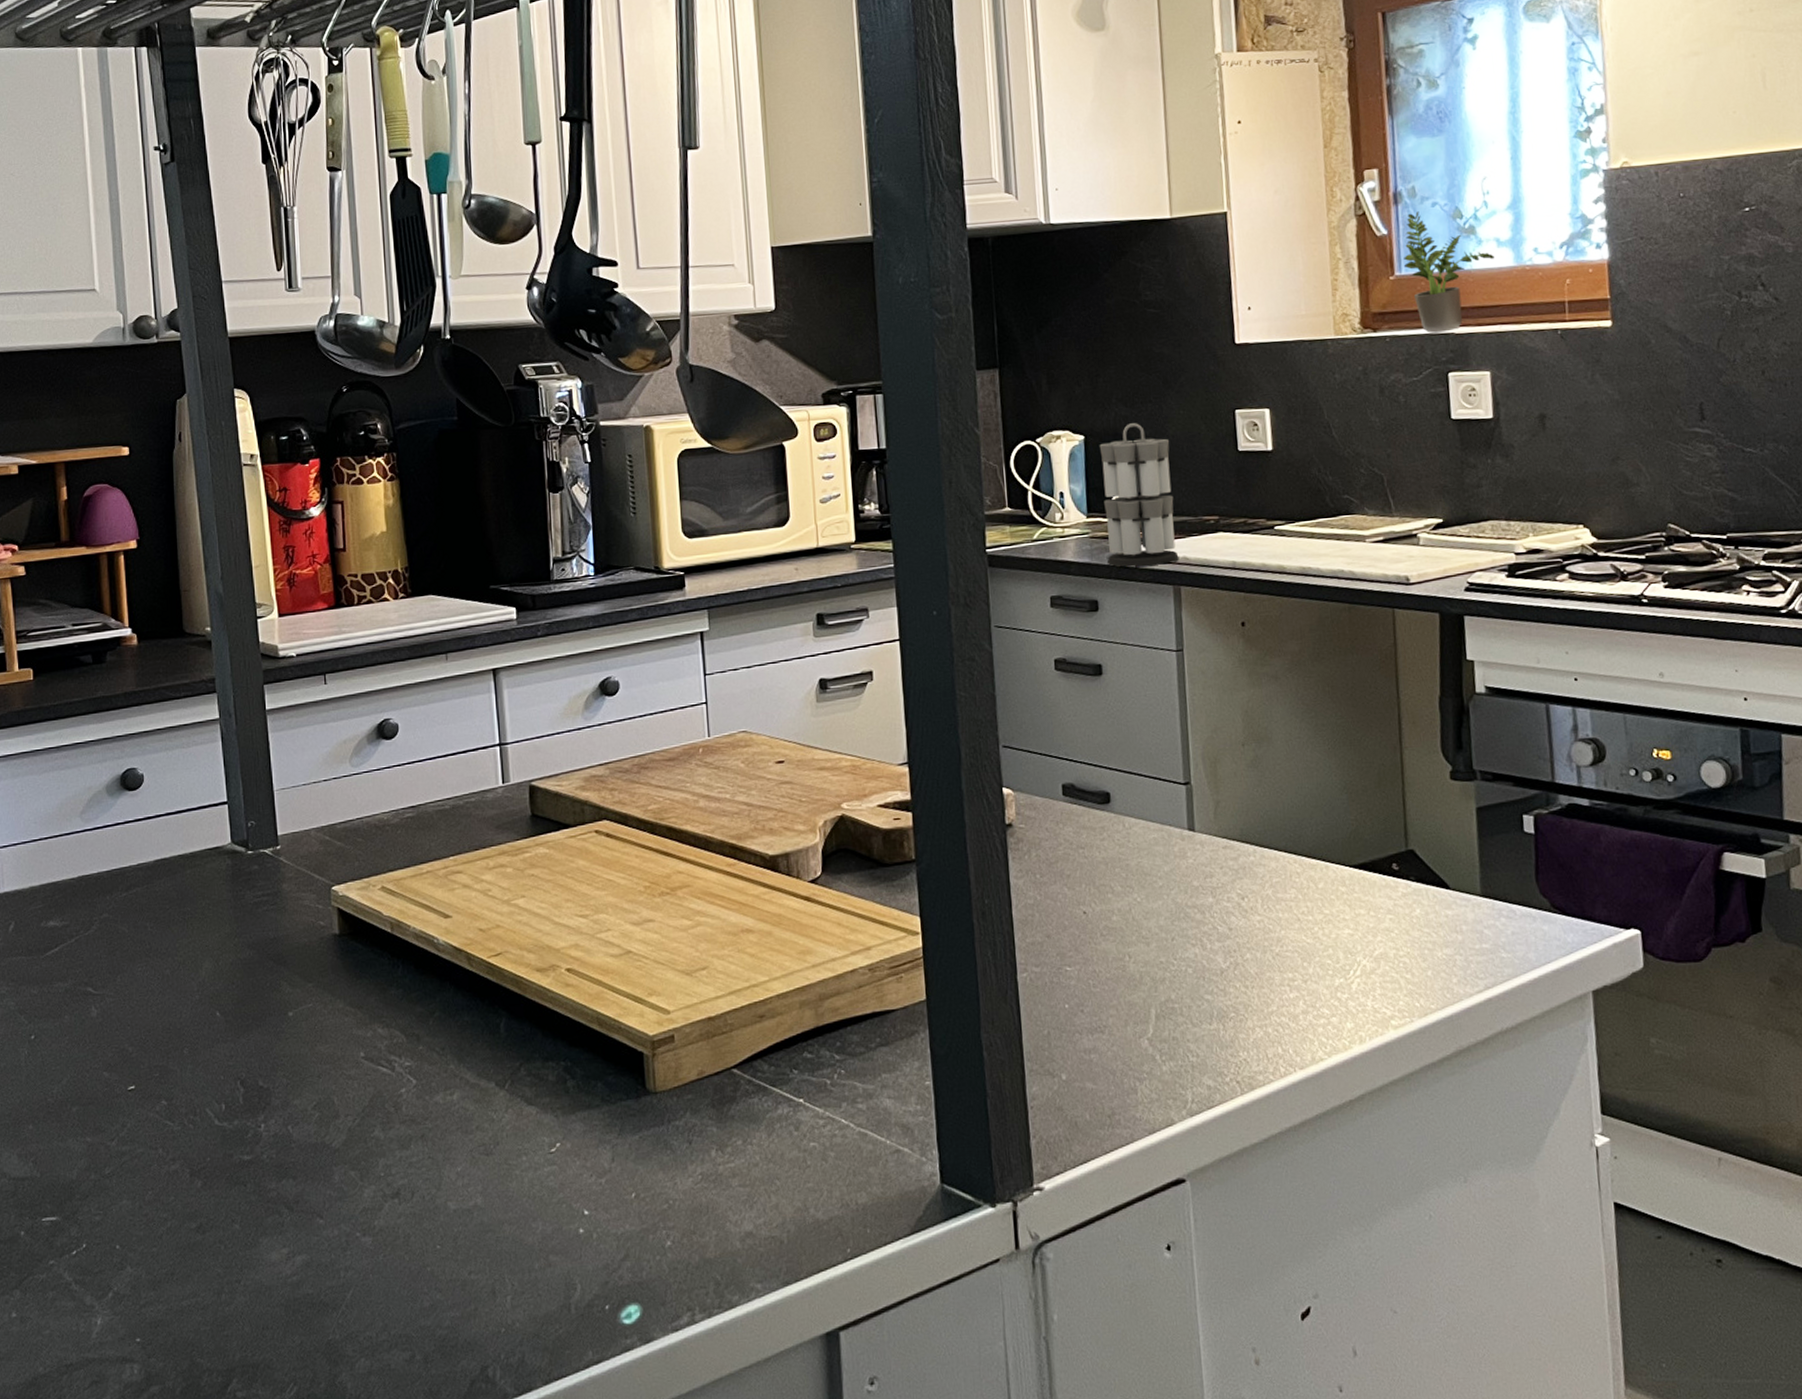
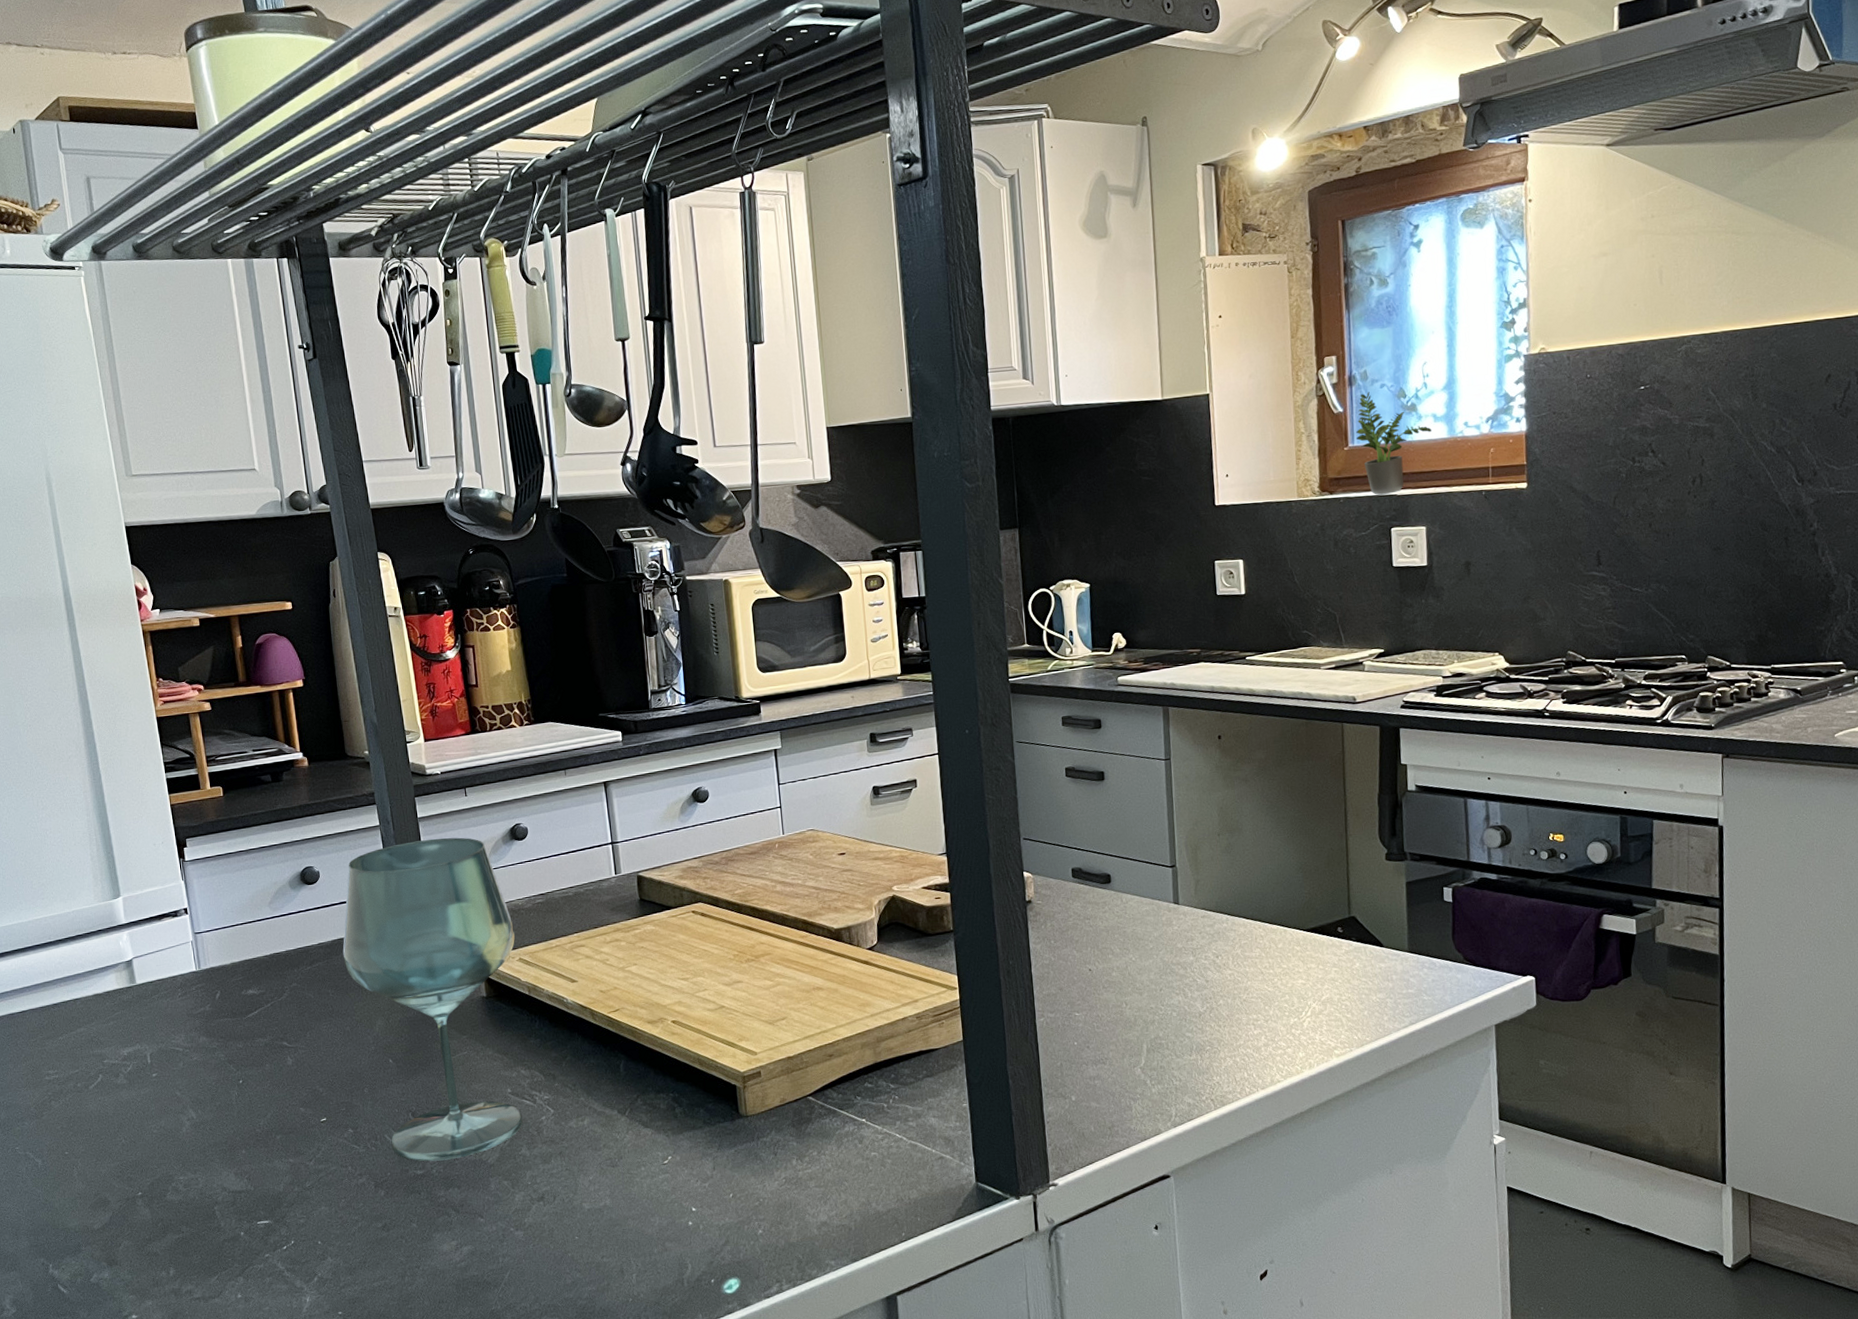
wine glass: none [166,735,378,1144] -> present [342,837,523,1162]
spice rack: present [1099,423,1179,567] -> none [1102,573,1168,692]

